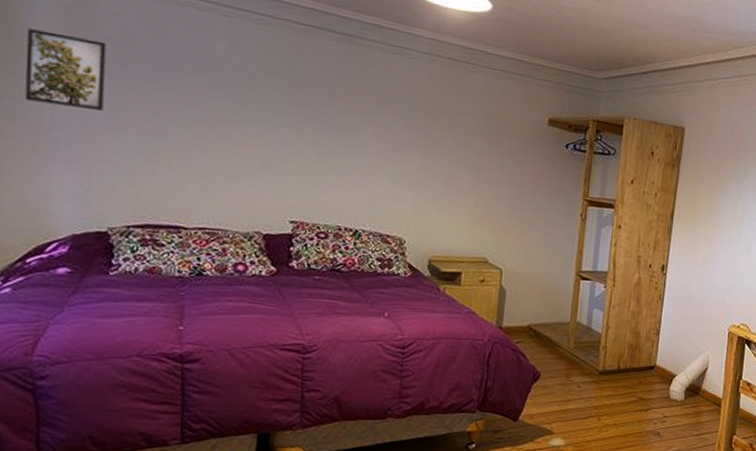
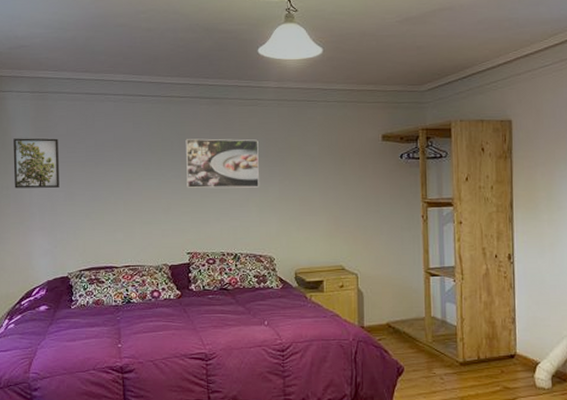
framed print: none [298,79,400,155] -> present [185,138,259,189]

